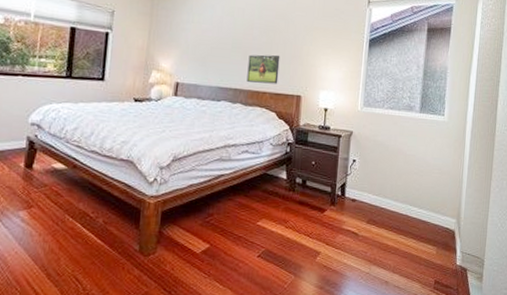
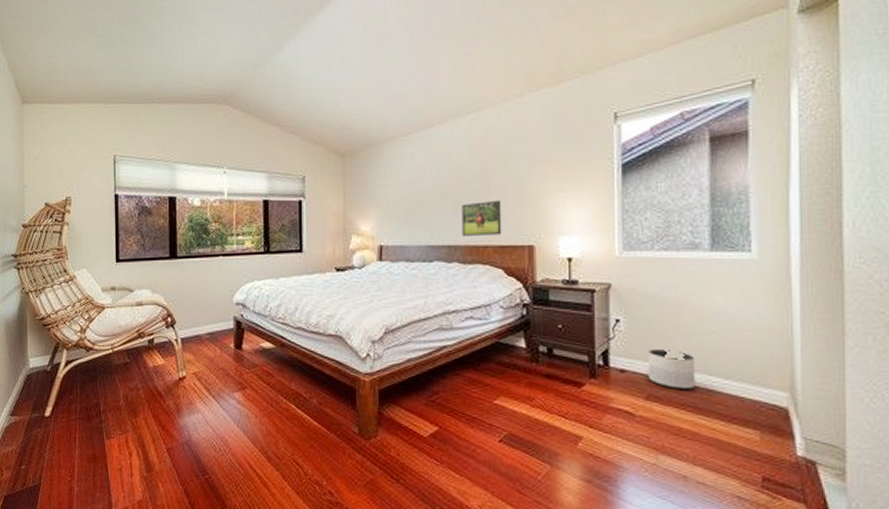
planter: none [370,184,402,216] -> present [647,350,696,389]

